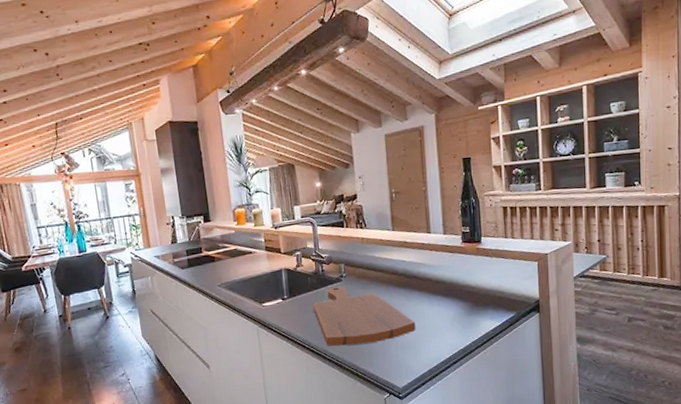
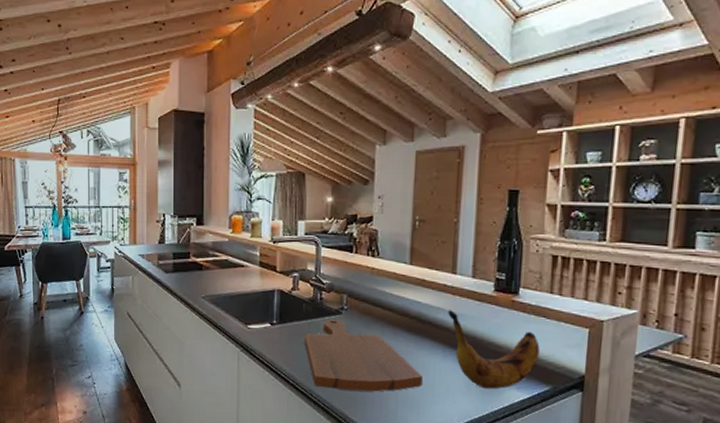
banana: none [428,263,503,324] -> present [448,310,540,389]

